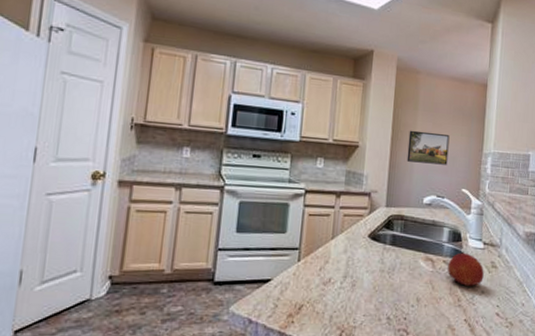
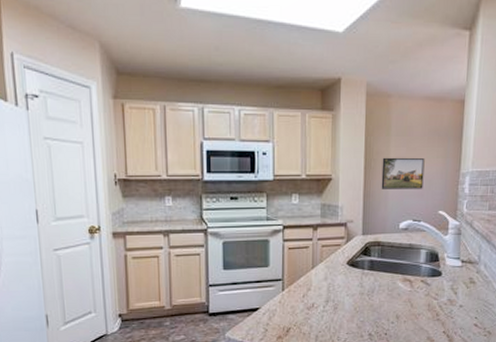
fruit: present [448,252,484,287] -> none [426,271,462,303]

